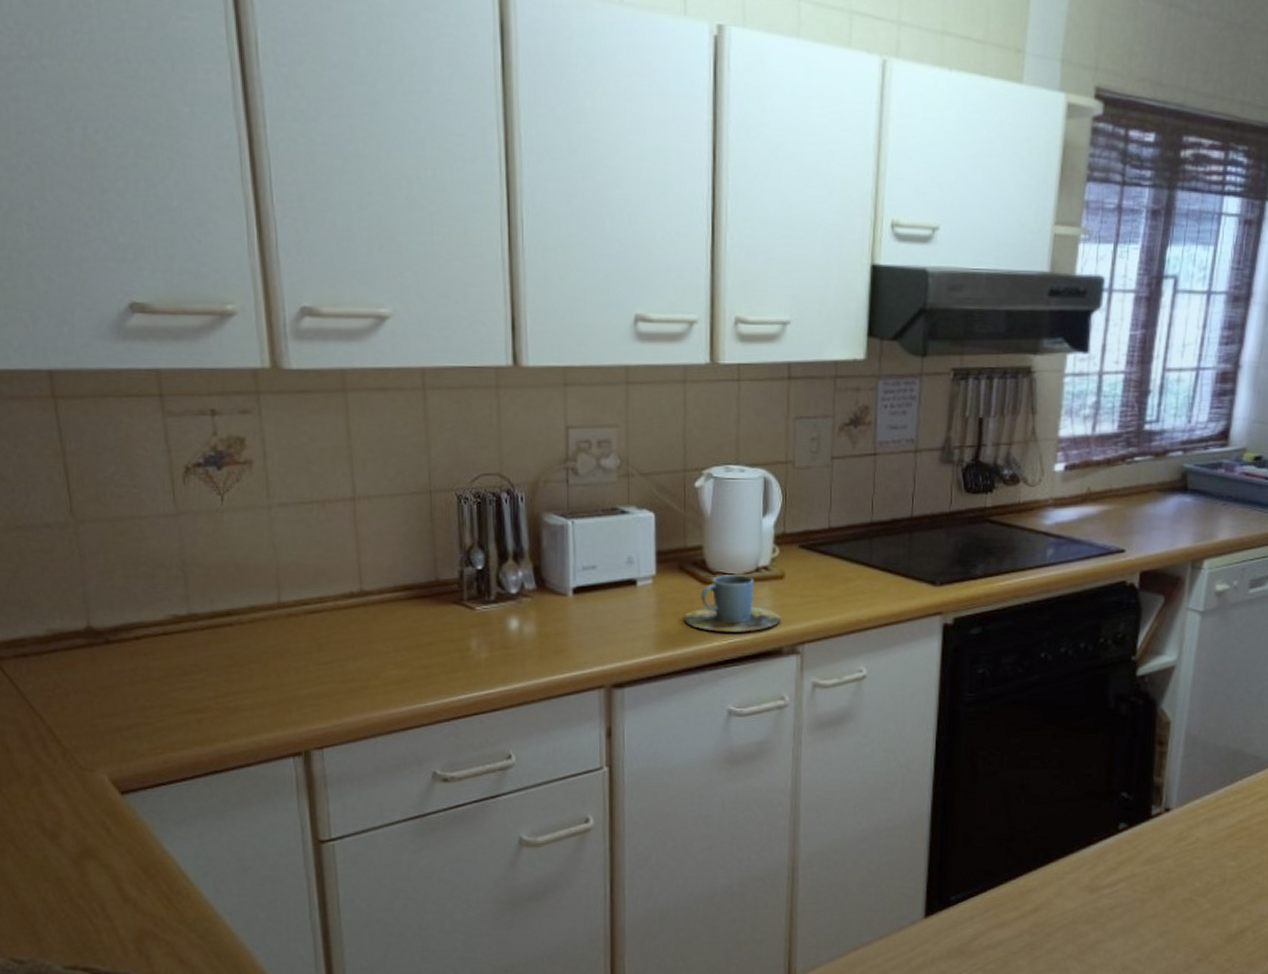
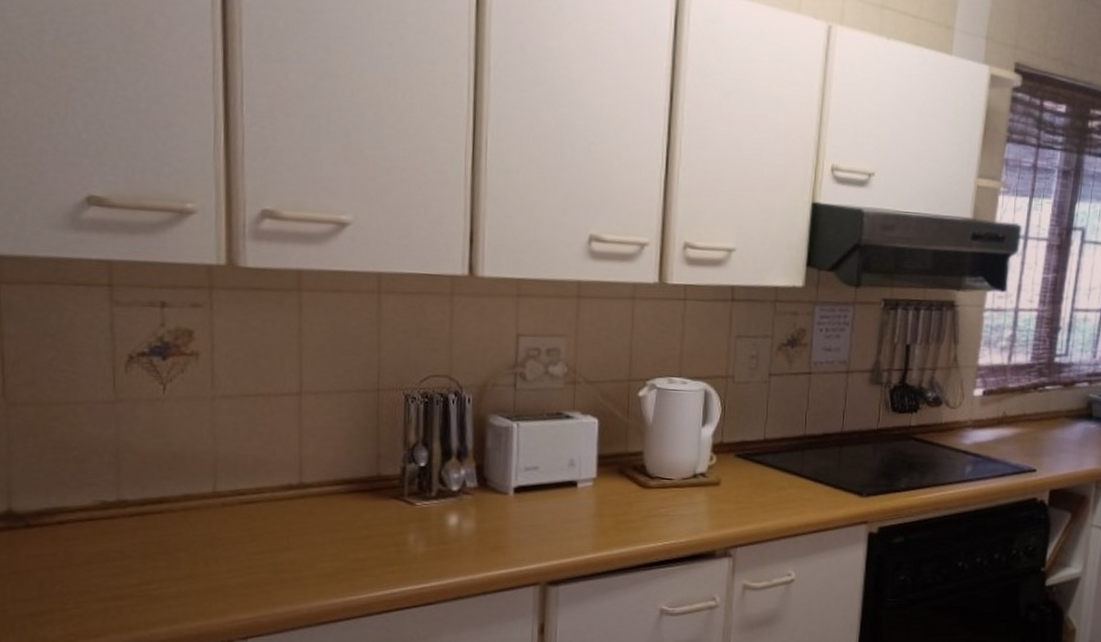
cup: present [684,575,781,632] -> none [621,479,715,535]

